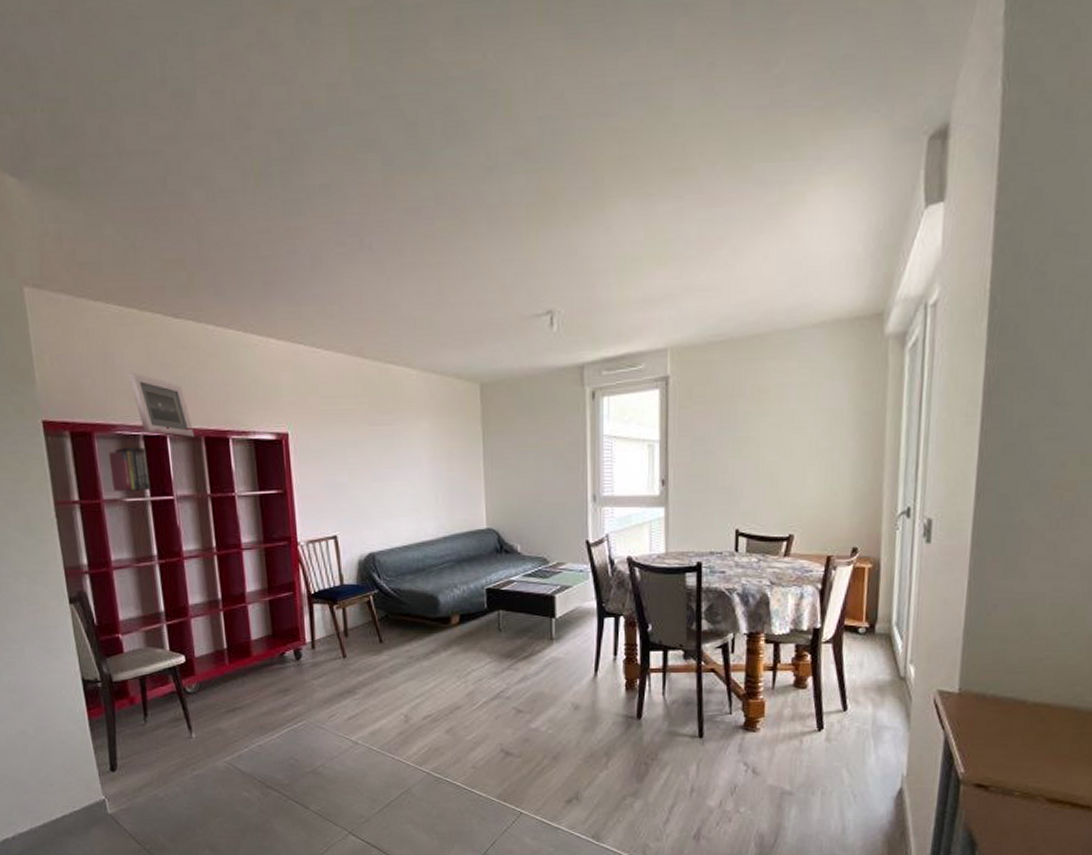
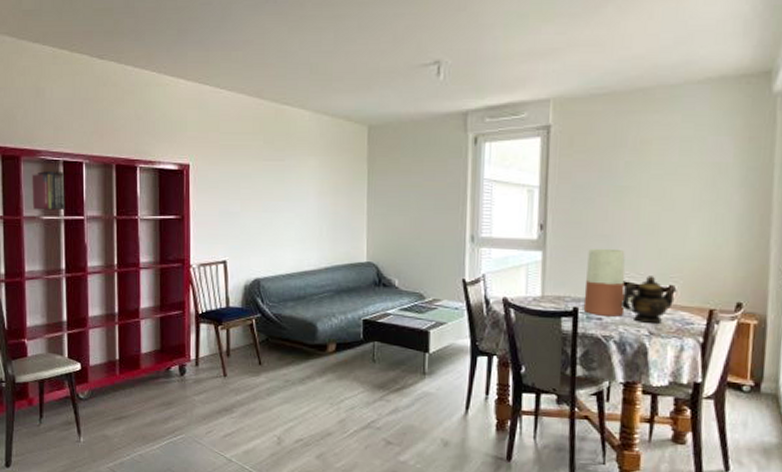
picture frame: present [128,372,195,439] -> none [56,105,108,166]
vase: none [707,500,747,569] -> present [583,248,625,317]
teapot: none [742,526,796,574] -> present [620,276,677,325]

